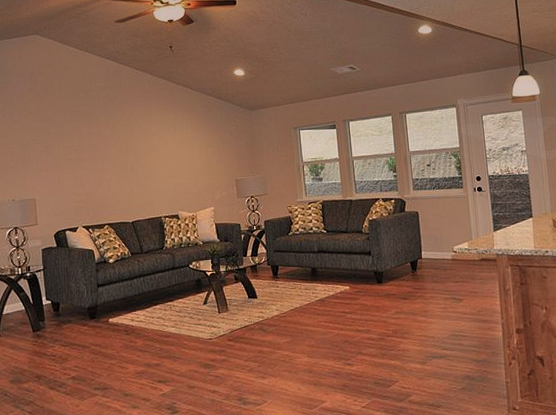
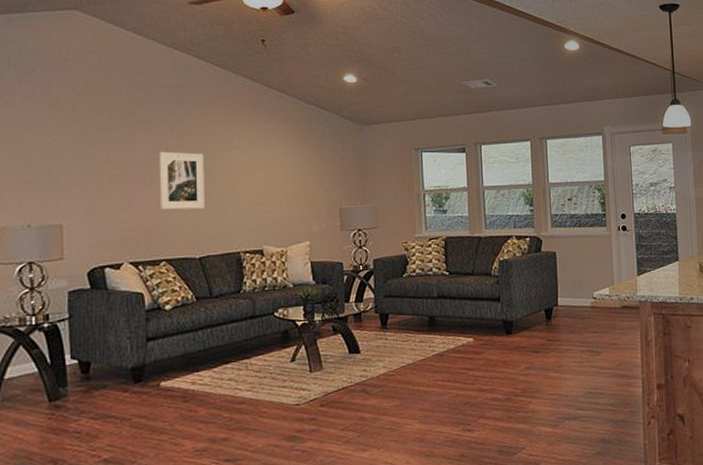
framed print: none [99,139,134,185] -> present [159,151,204,210]

